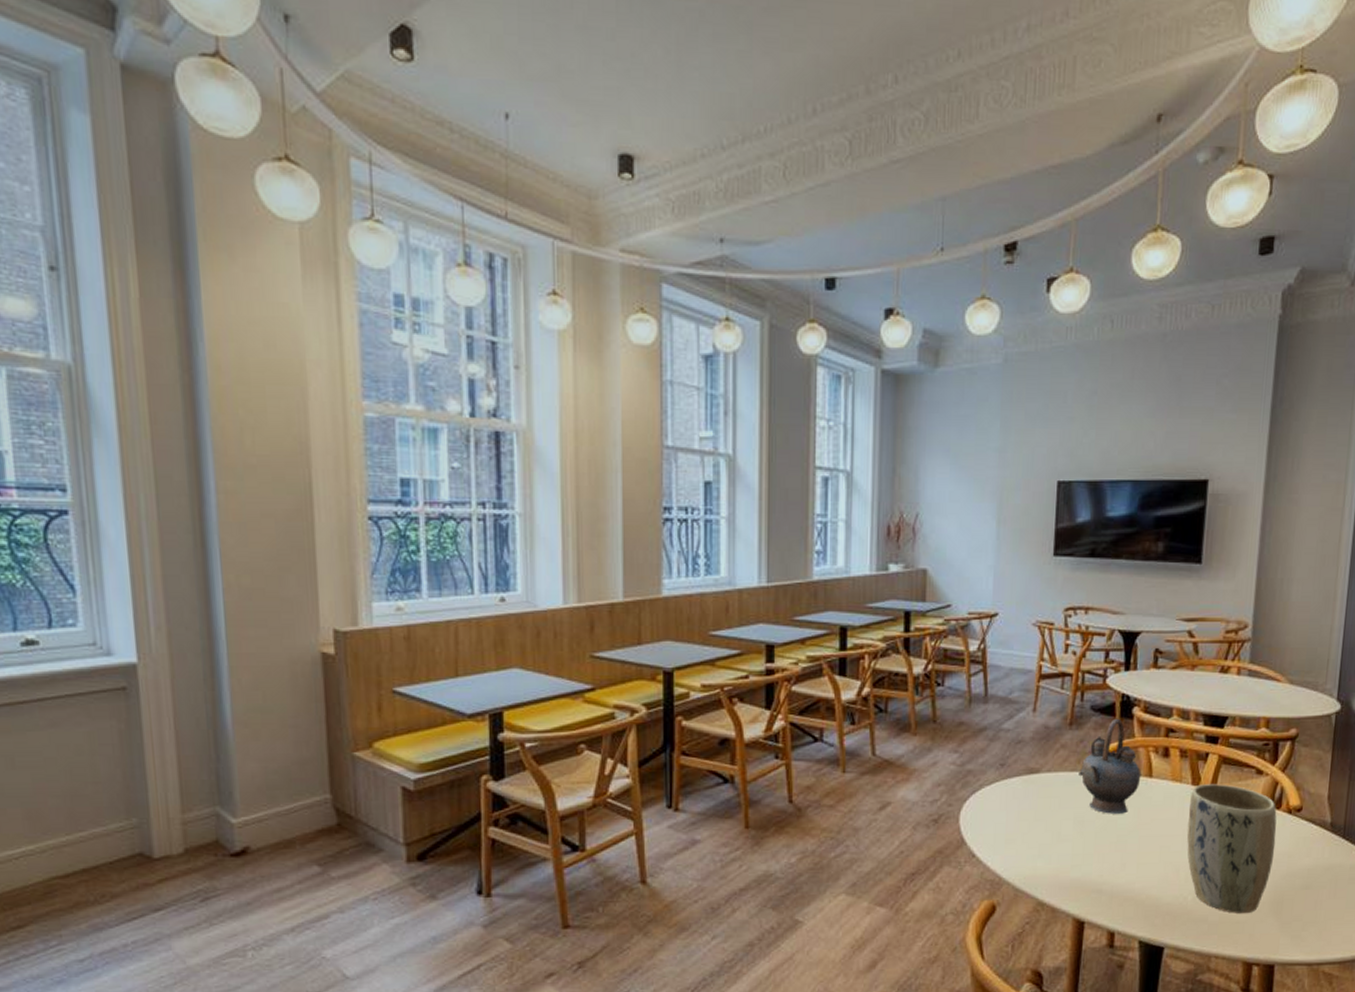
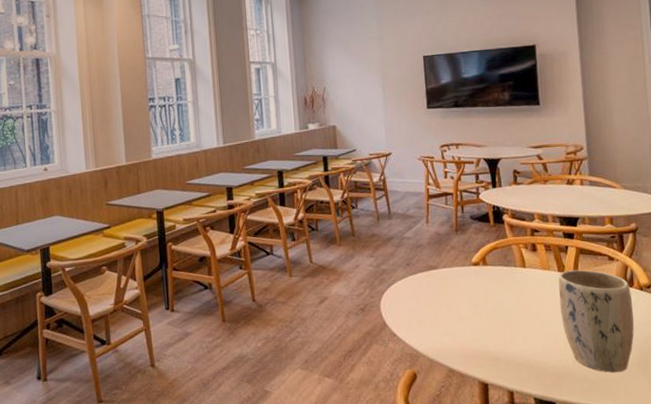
teapot: present [1079,719,1142,814] -> none [468,225,517,298]

